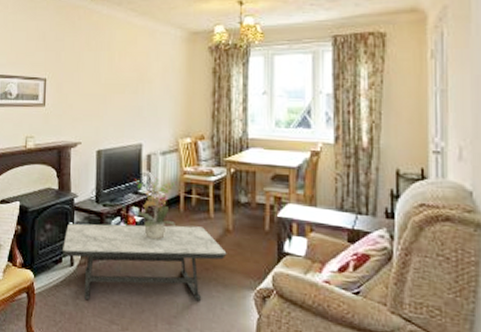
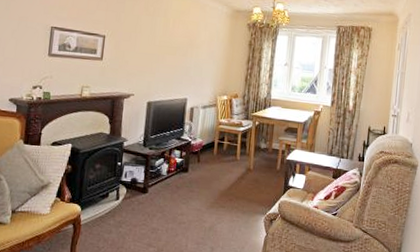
coffee table: present [61,223,227,302] -> none [109,164,247,229]
potted plant: present [134,177,177,240] -> none [177,126,213,177]

